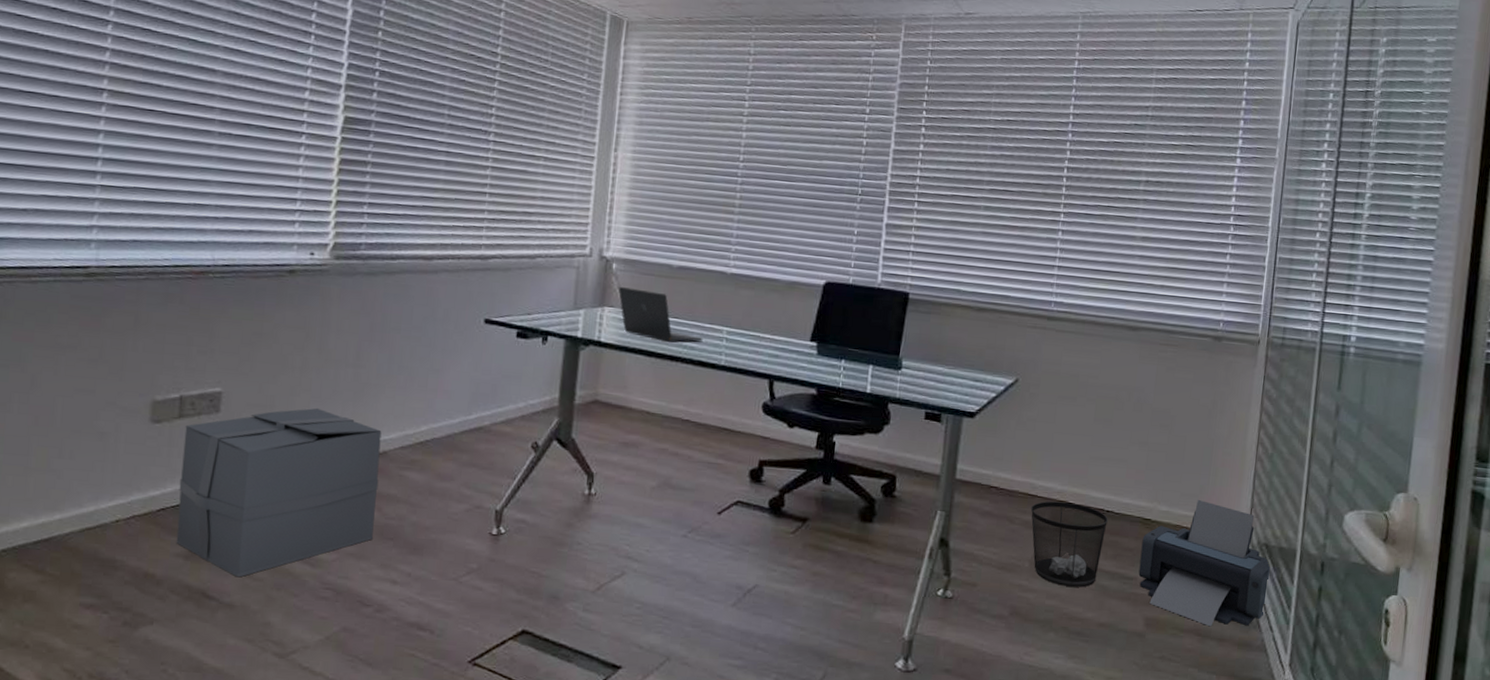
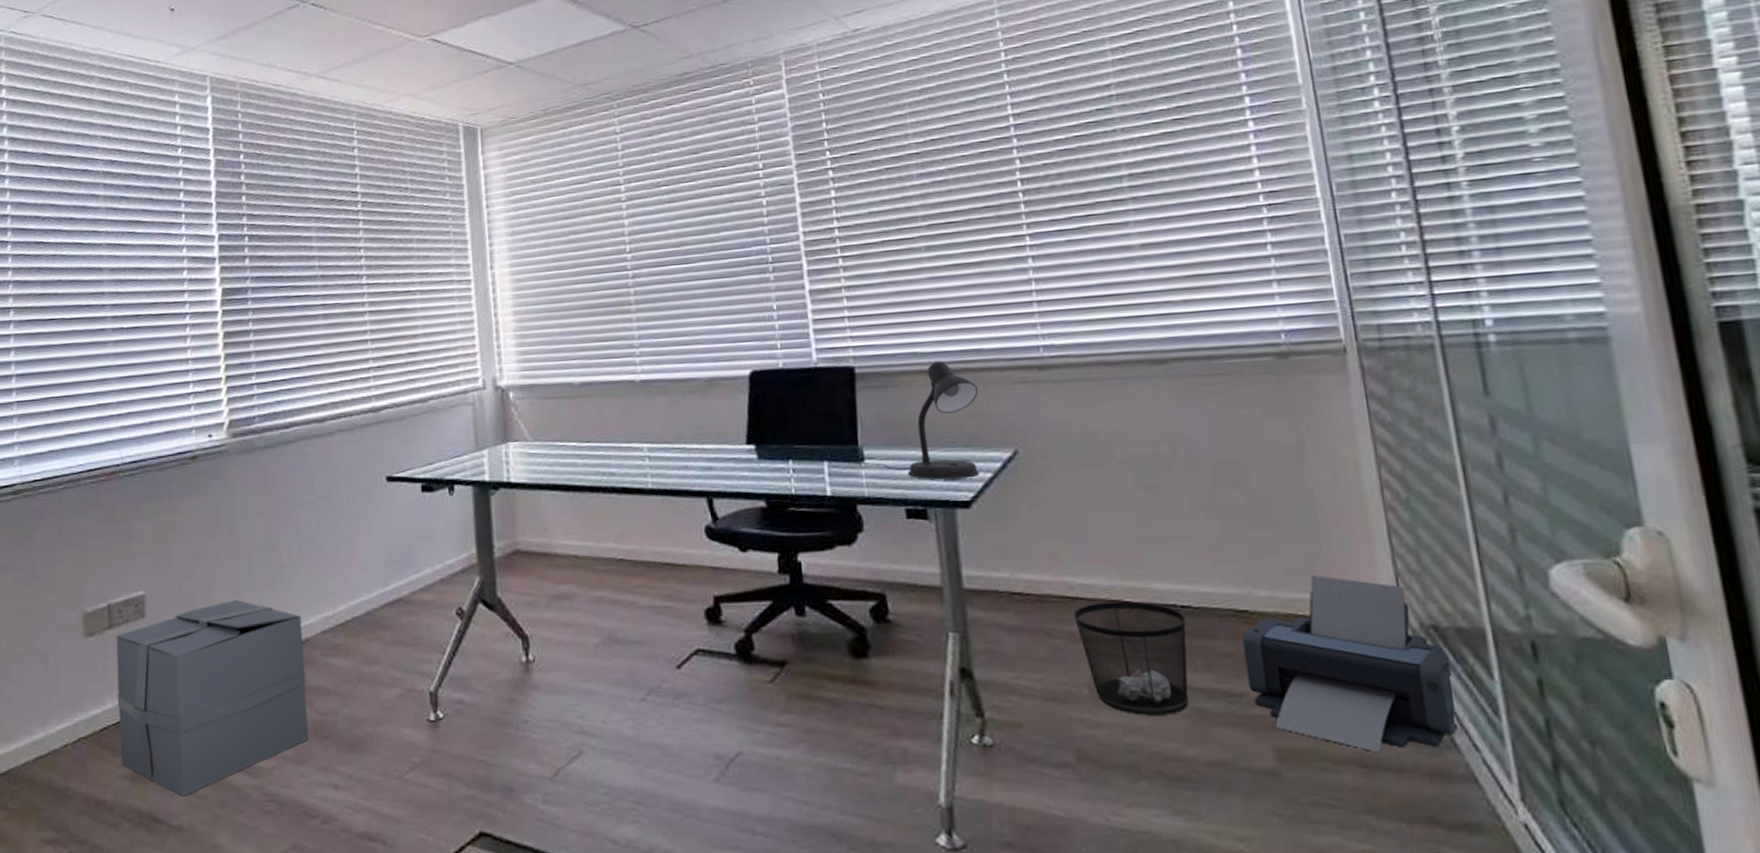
laptop: present [618,286,703,343] -> none [519,416,623,471]
desk lamp: none [897,299,1000,396] -> present [859,360,981,480]

